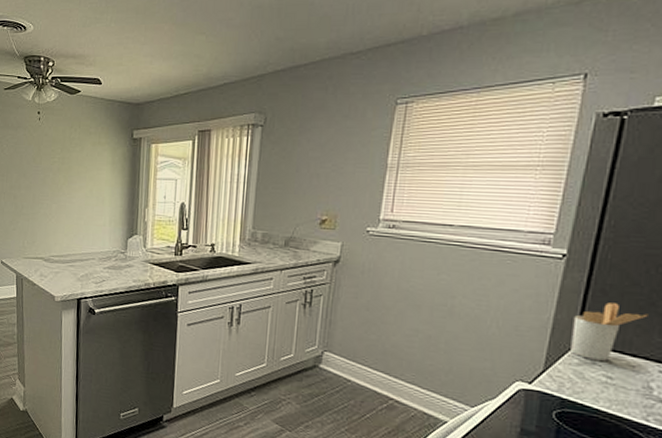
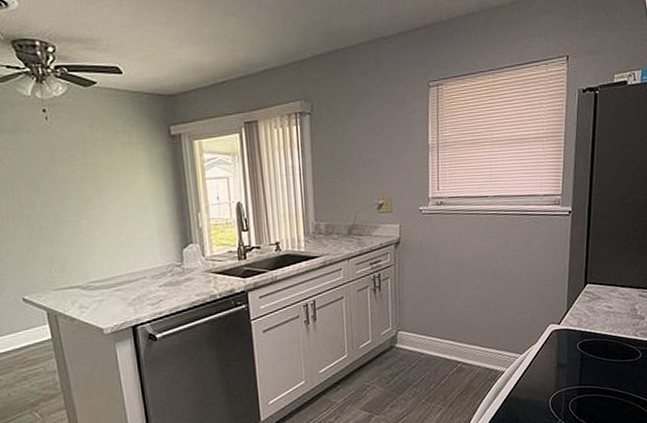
utensil holder: present [570,302,648,361] -> none [582,246,628,295]

